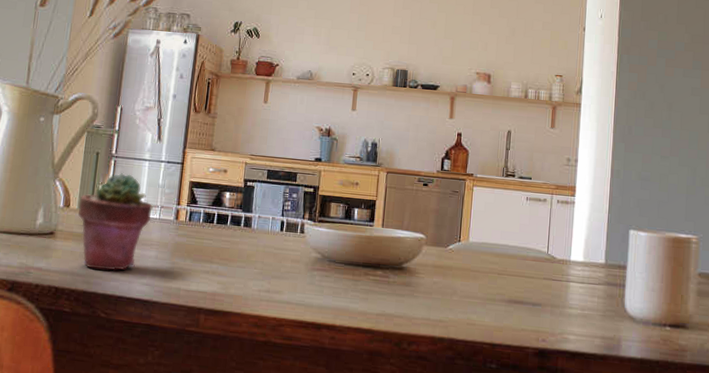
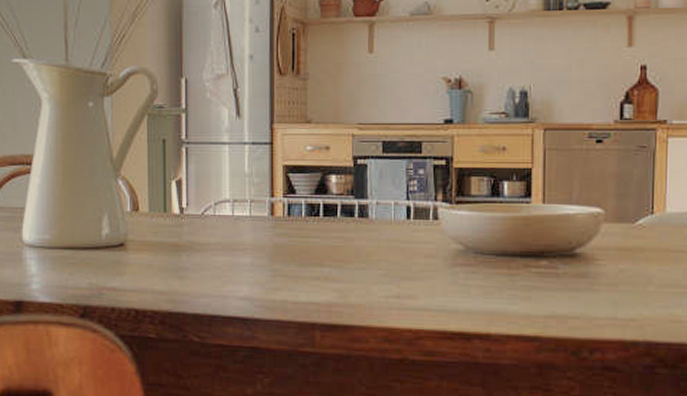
potted succulent: present [78,173,153,271] -> none [150,163,240,285]

